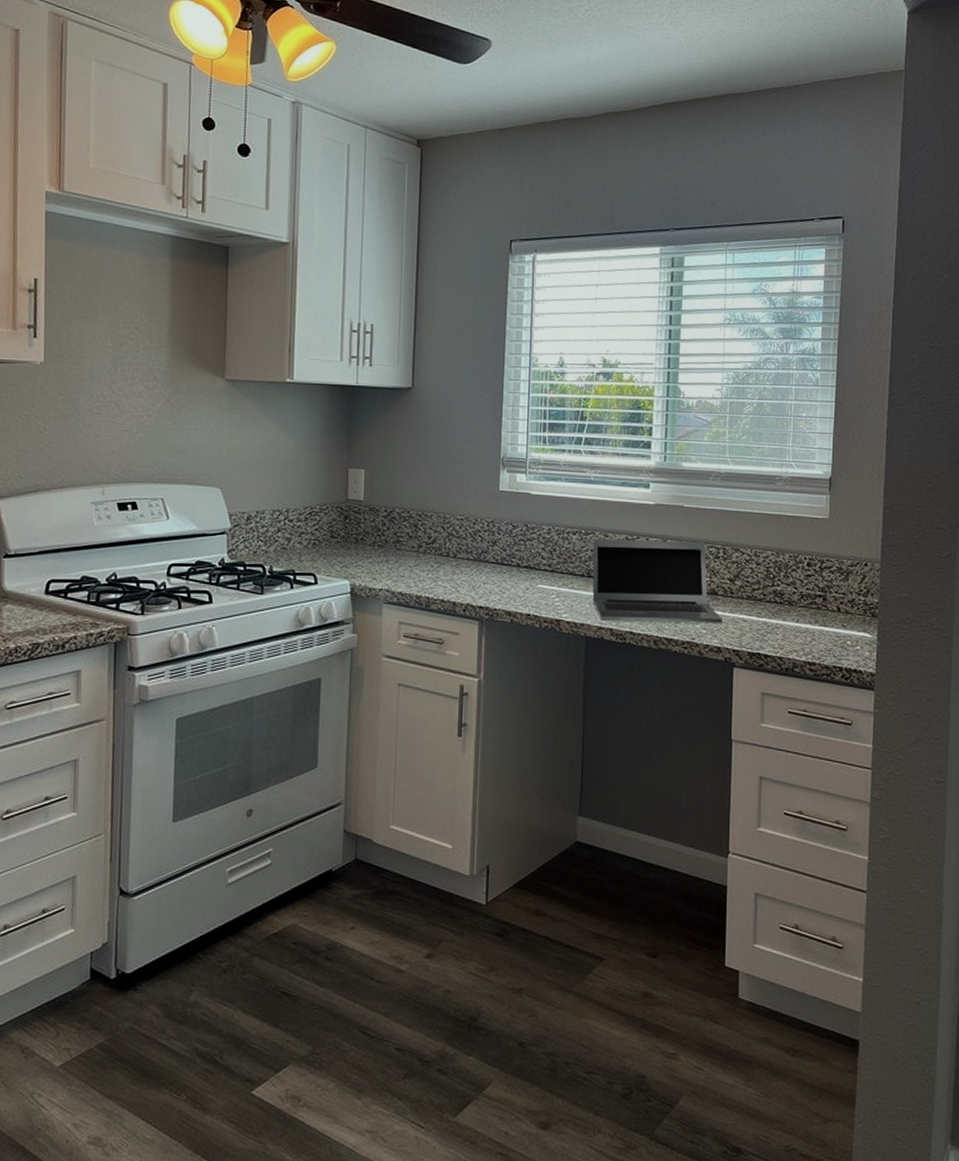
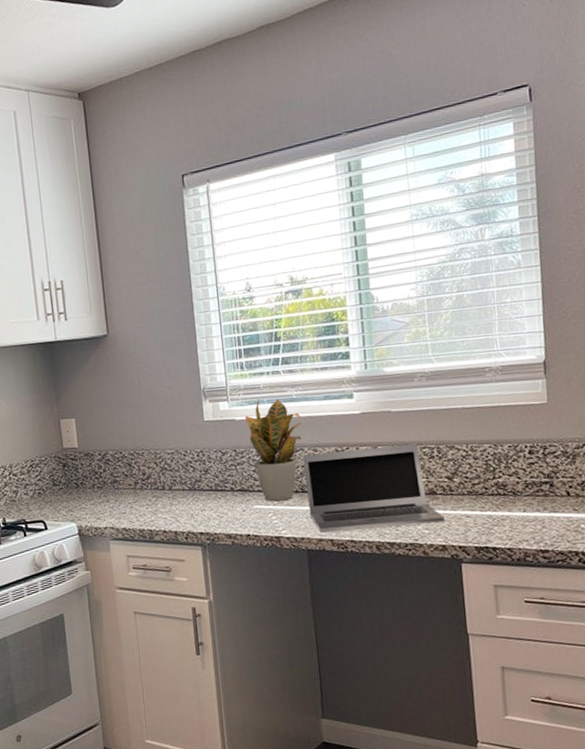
potted plant: none [540,475,597,583] -> present [244,398,302,502]

